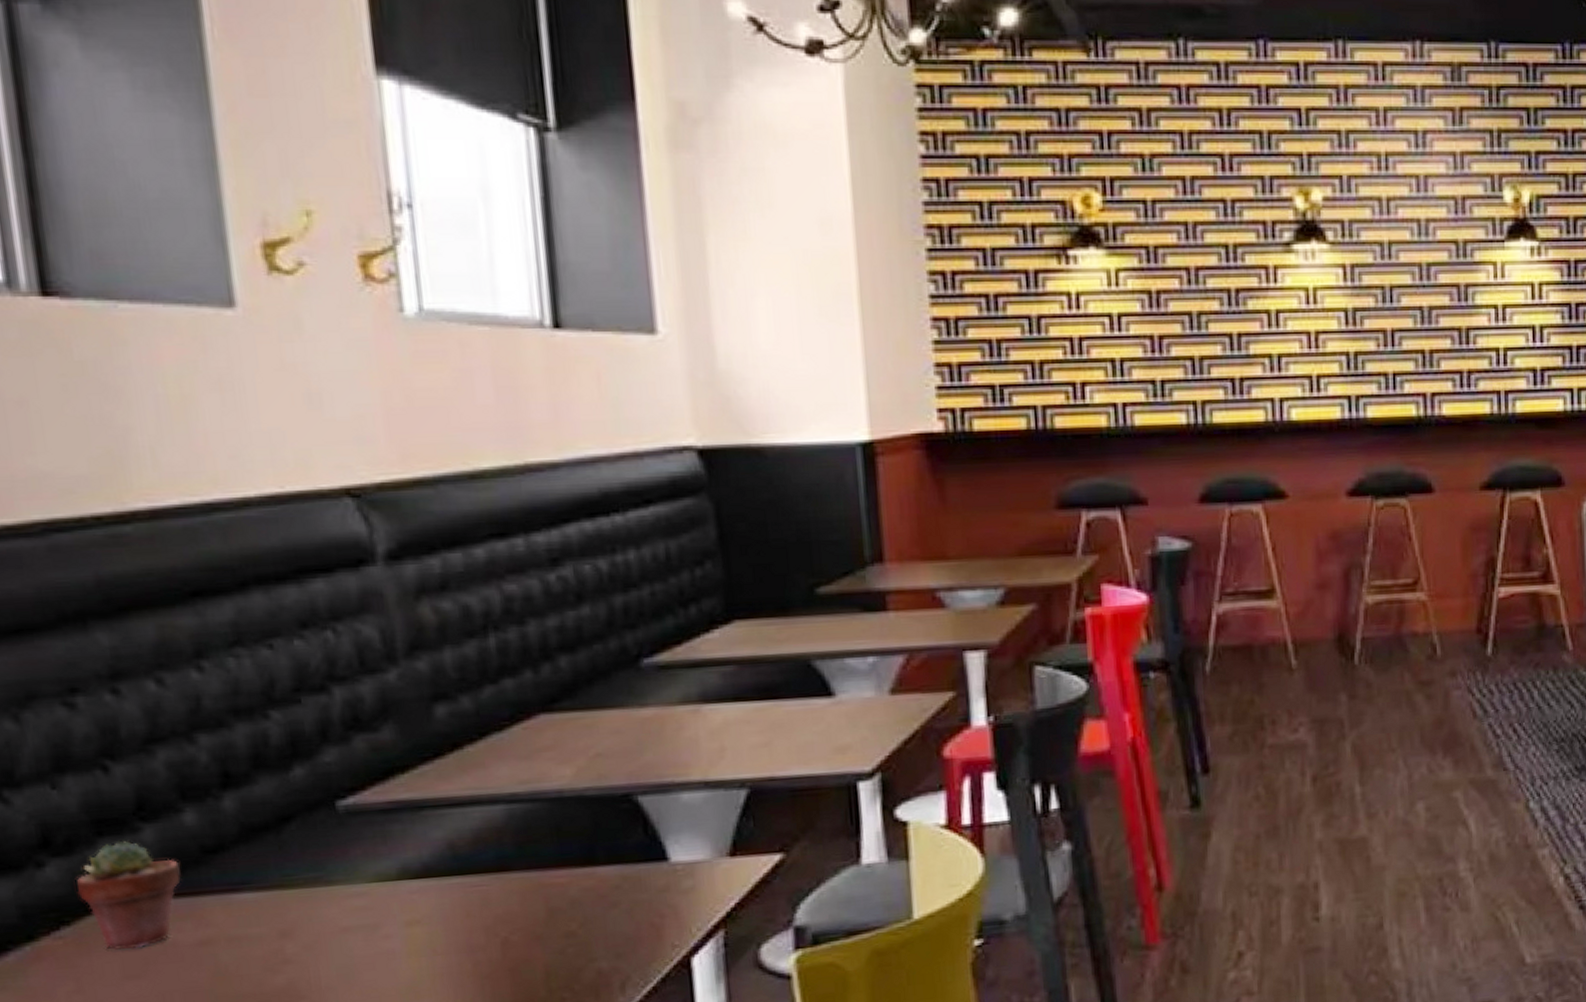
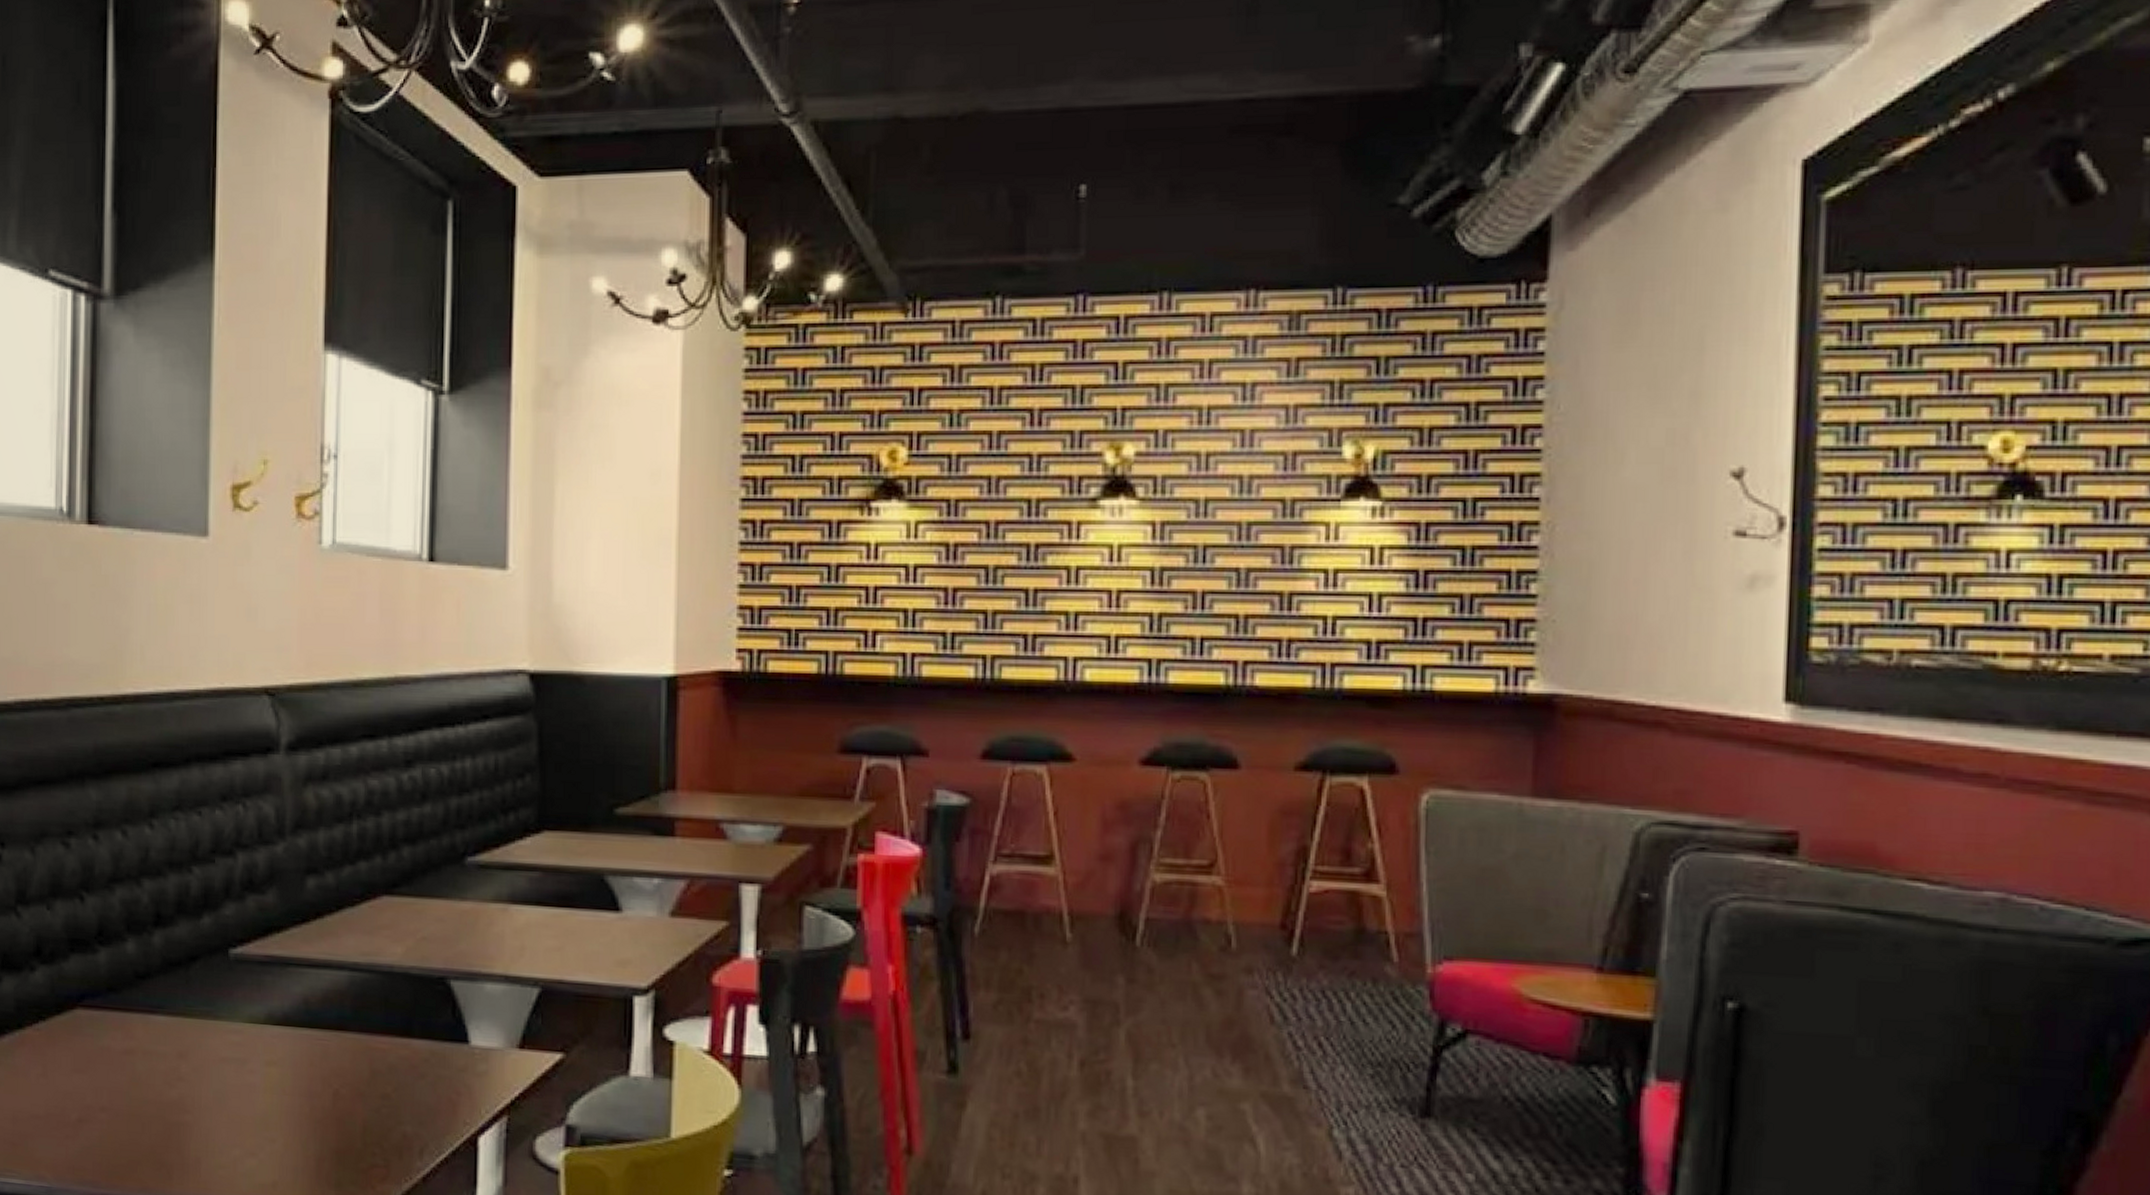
potted succulent: present [77,841,181,950] -> none [52,959,119,1049]

